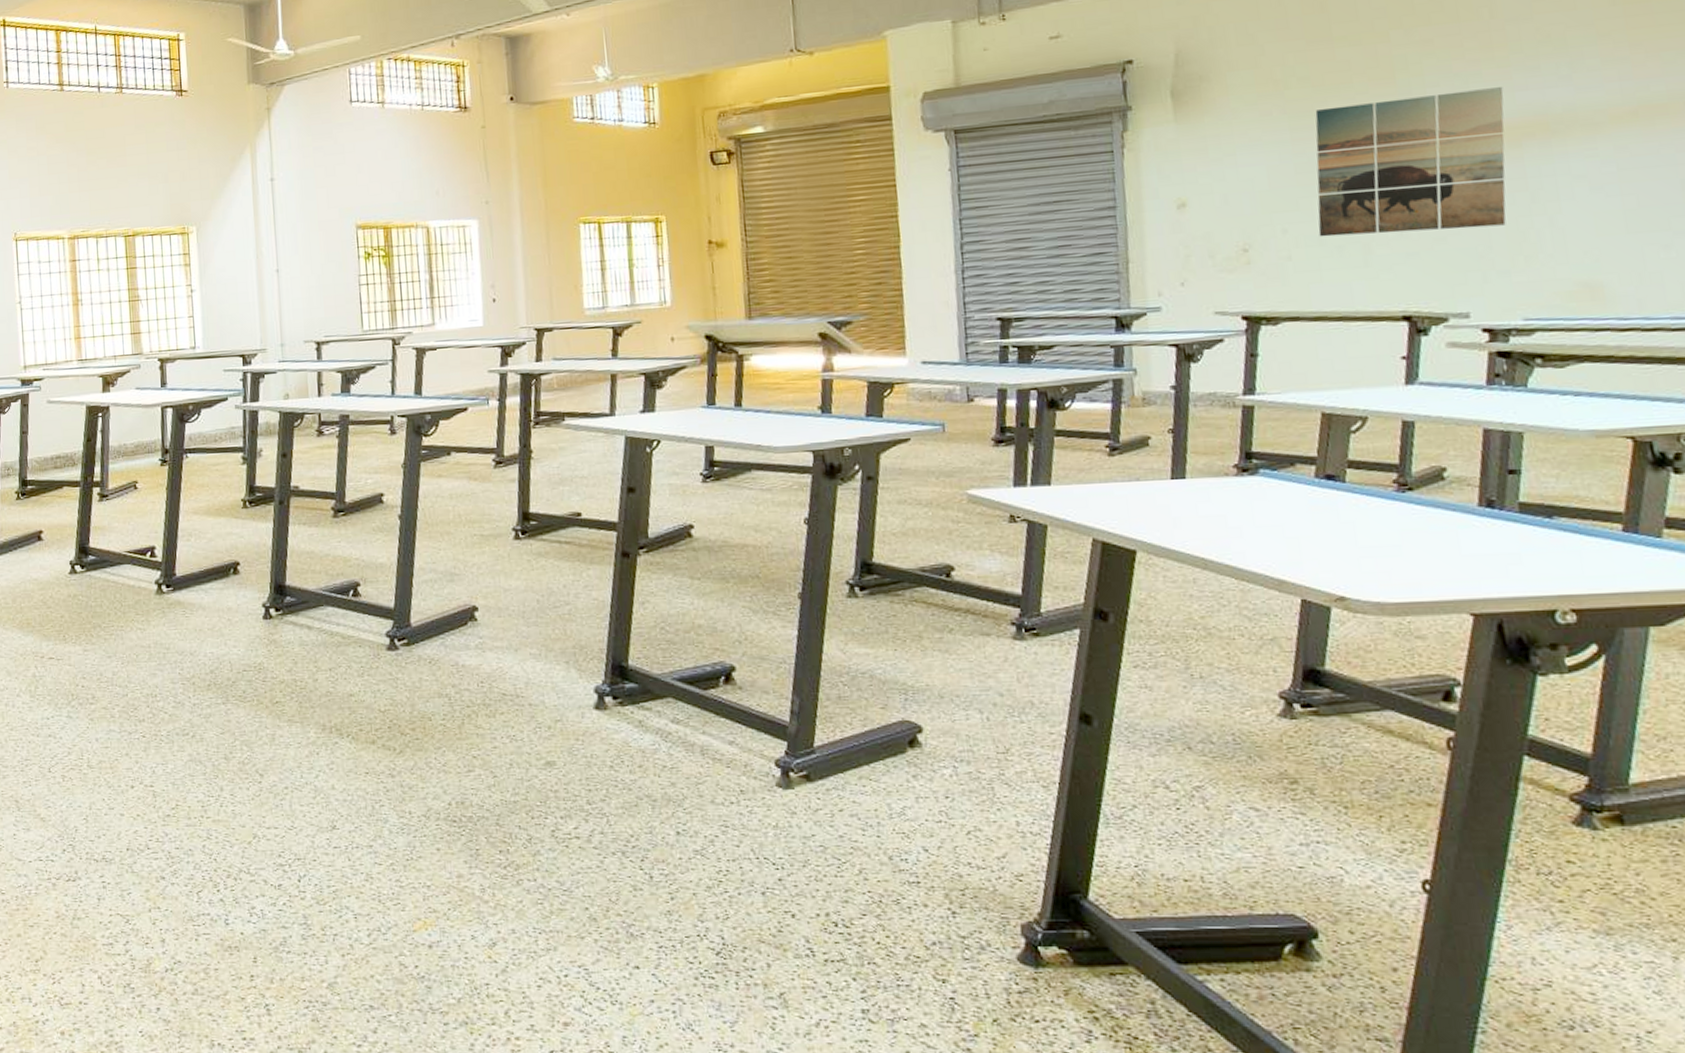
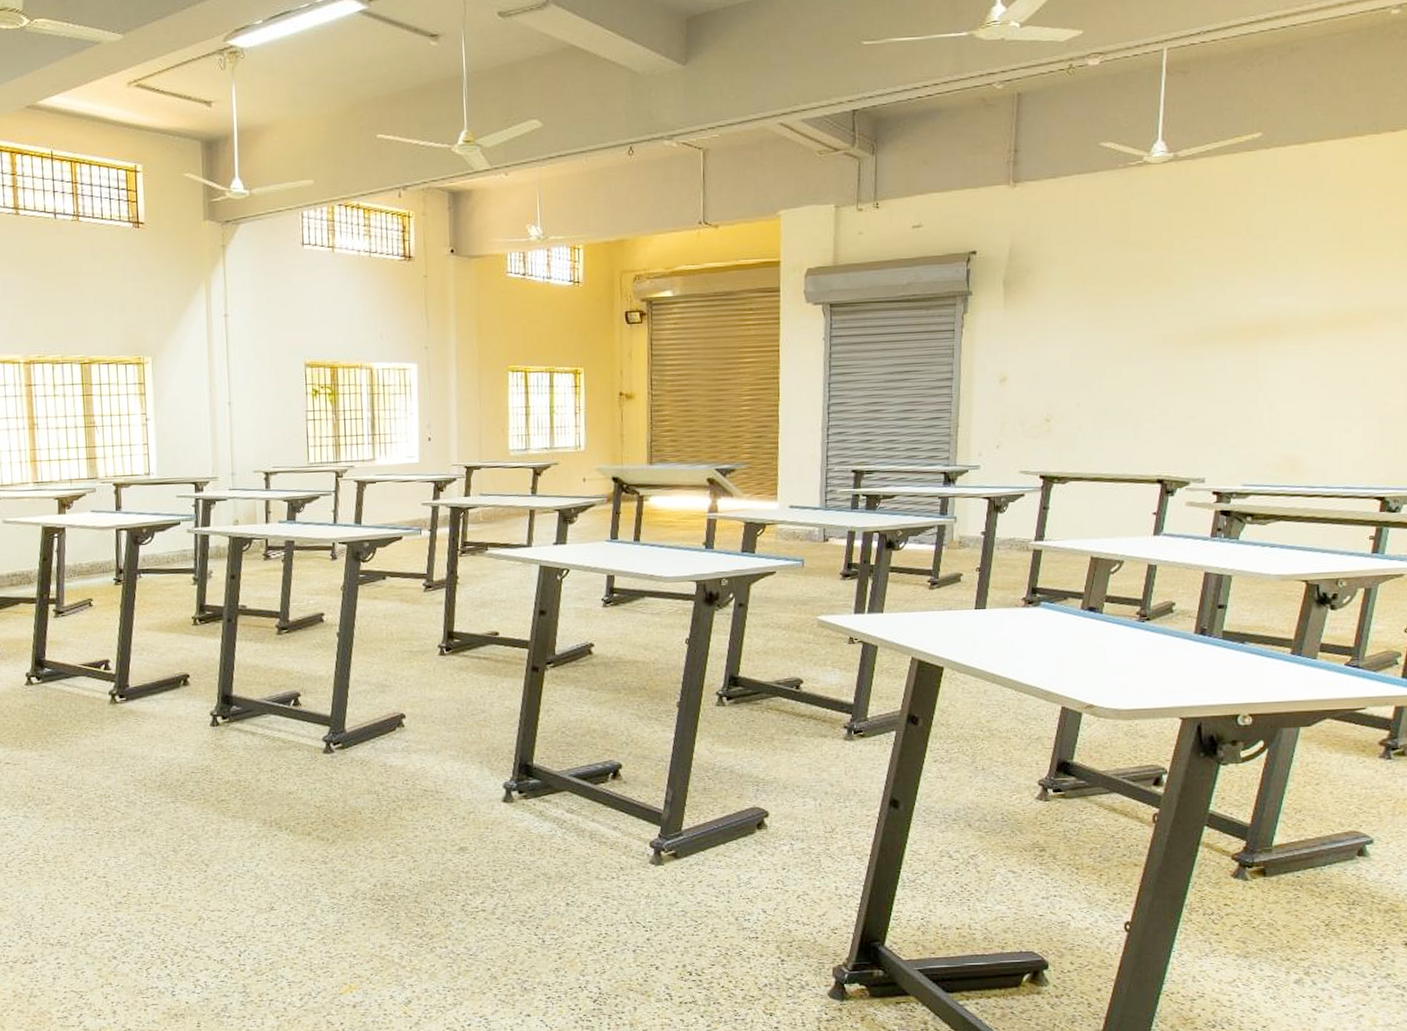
wall art: present [1315,87,1506,237] -> none [1103,293,1249,412]

